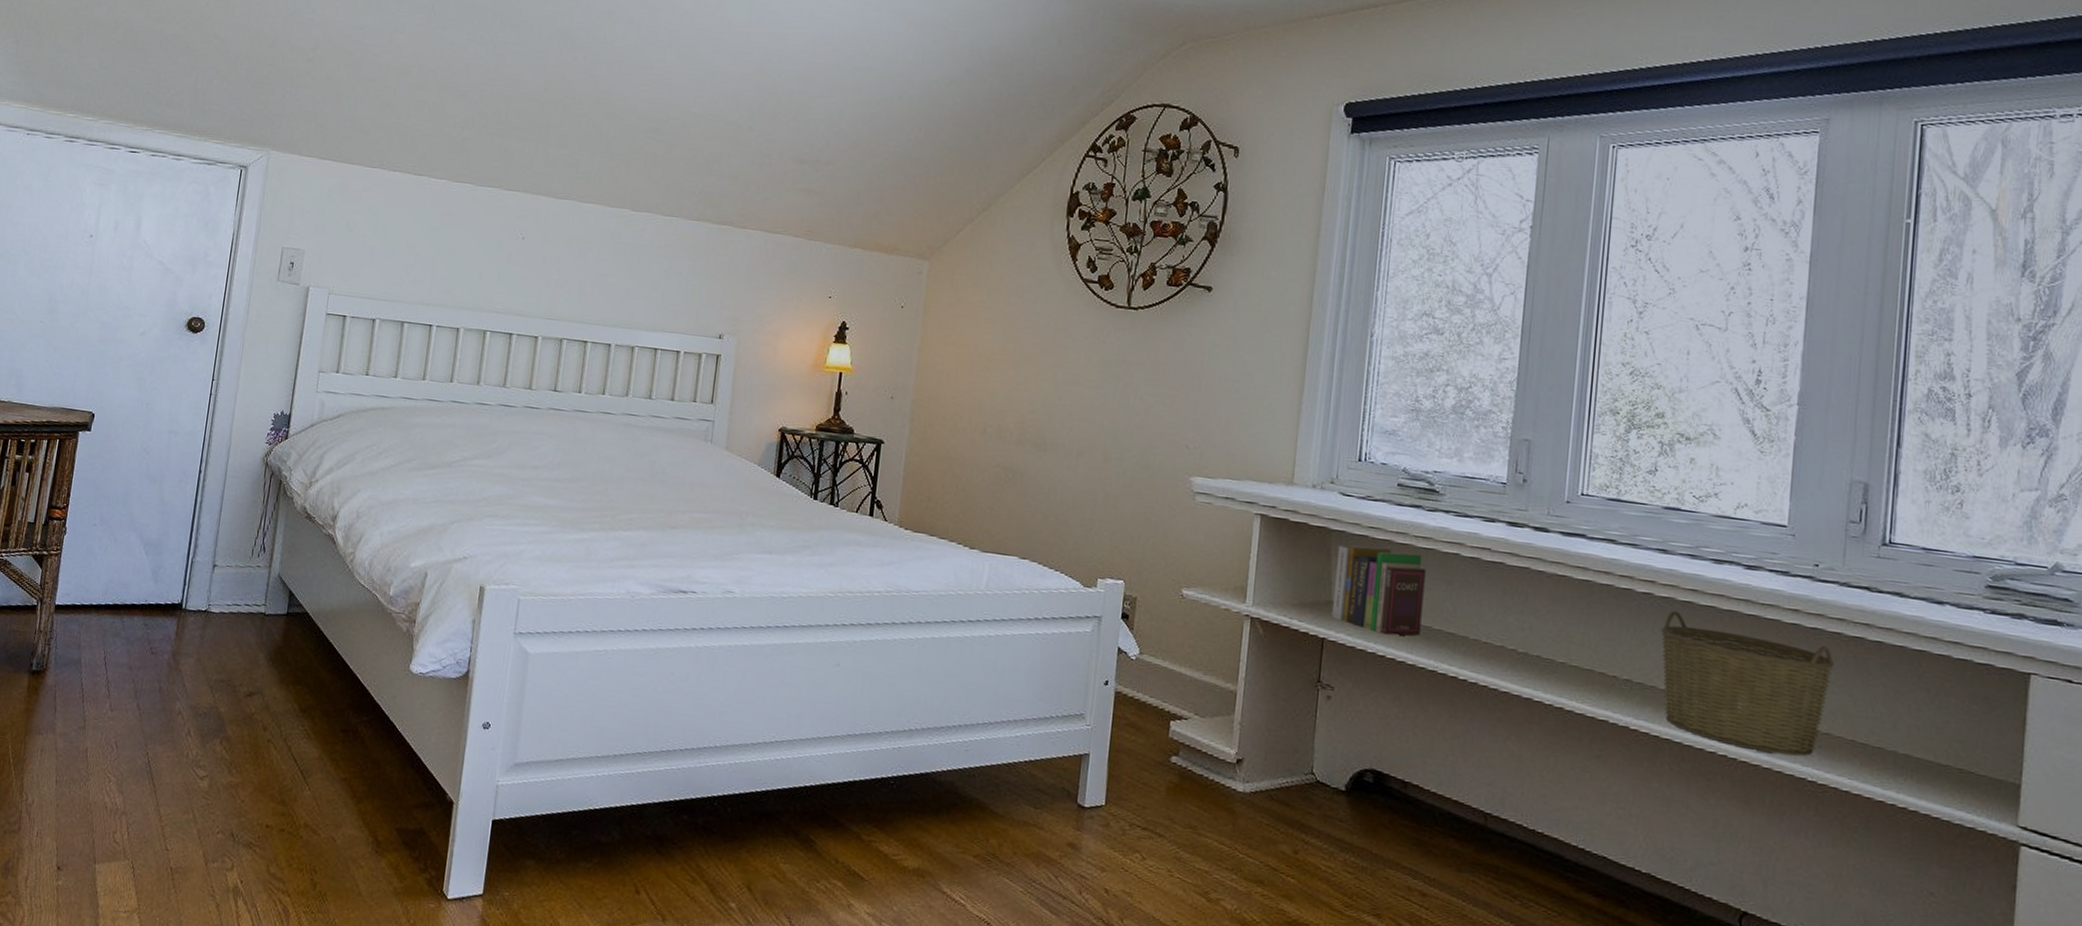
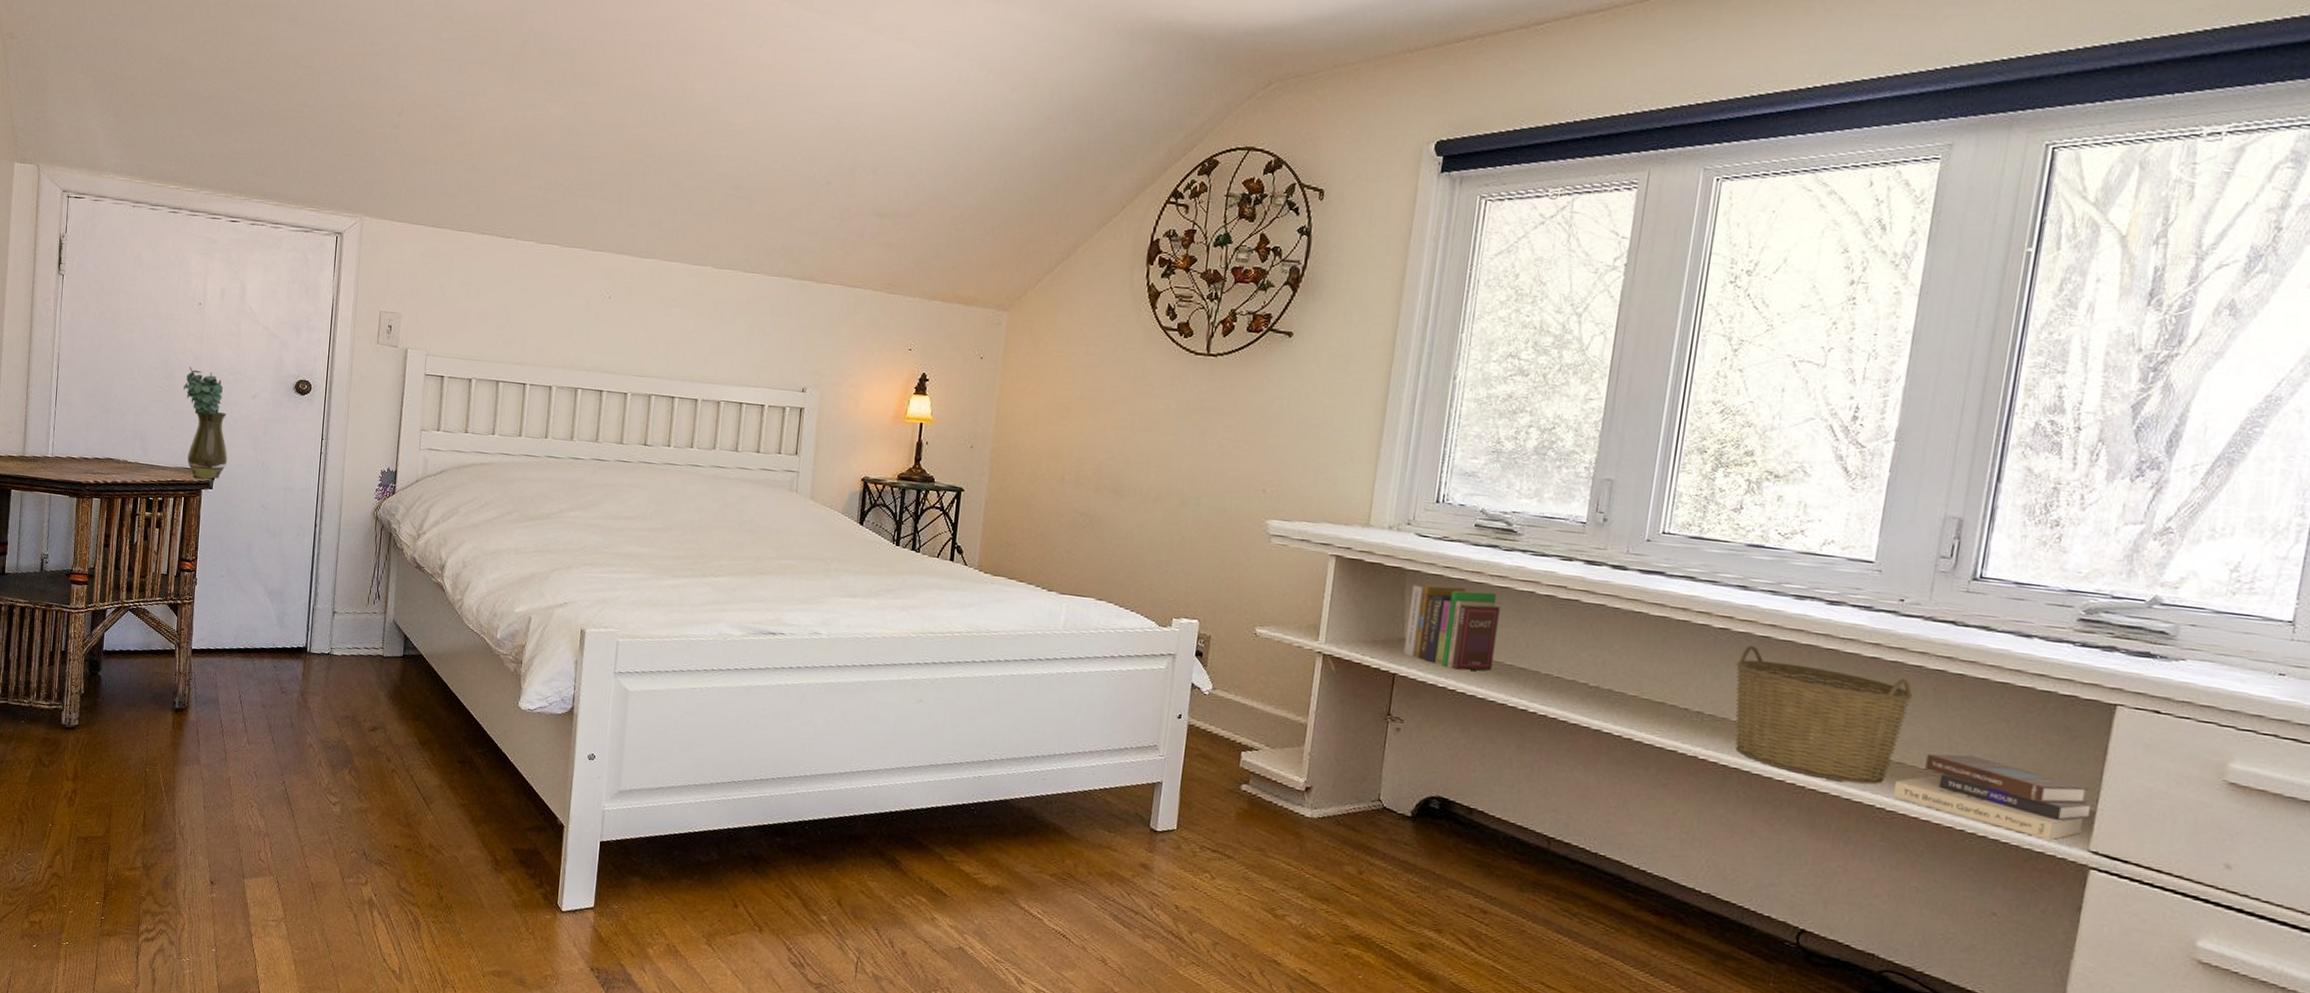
vase: none [65,301,112,421] -> present [183,366,228,479]
books: none [1822,724,2019,816] -> present [1892,753,2094,841]

